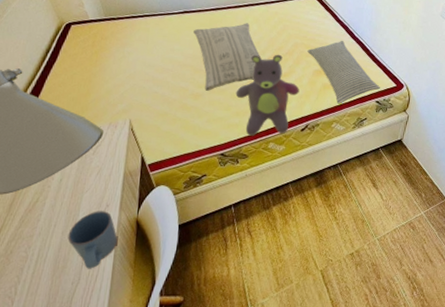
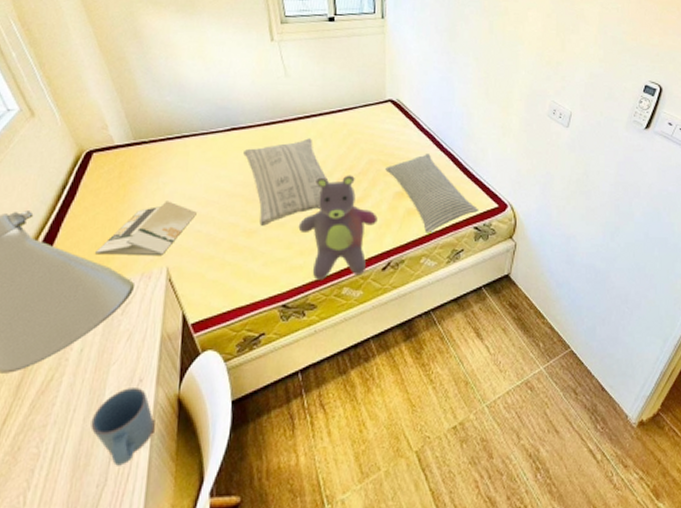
brochure: none [71,67,155,110] -> present [94,201,197,255]

